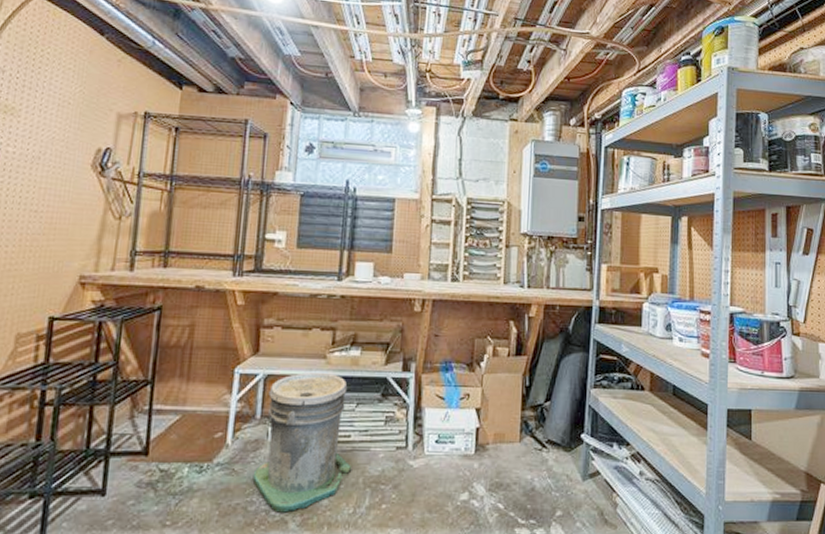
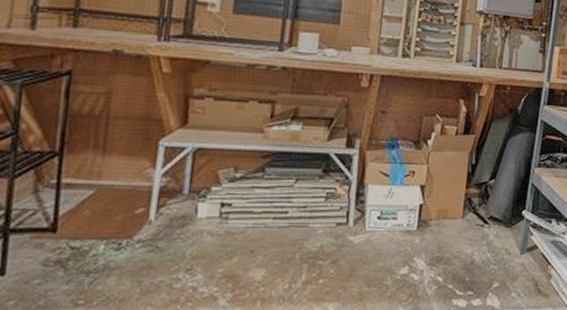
bucket: present [252,373,352,513] -> none [178,147,289,289]

